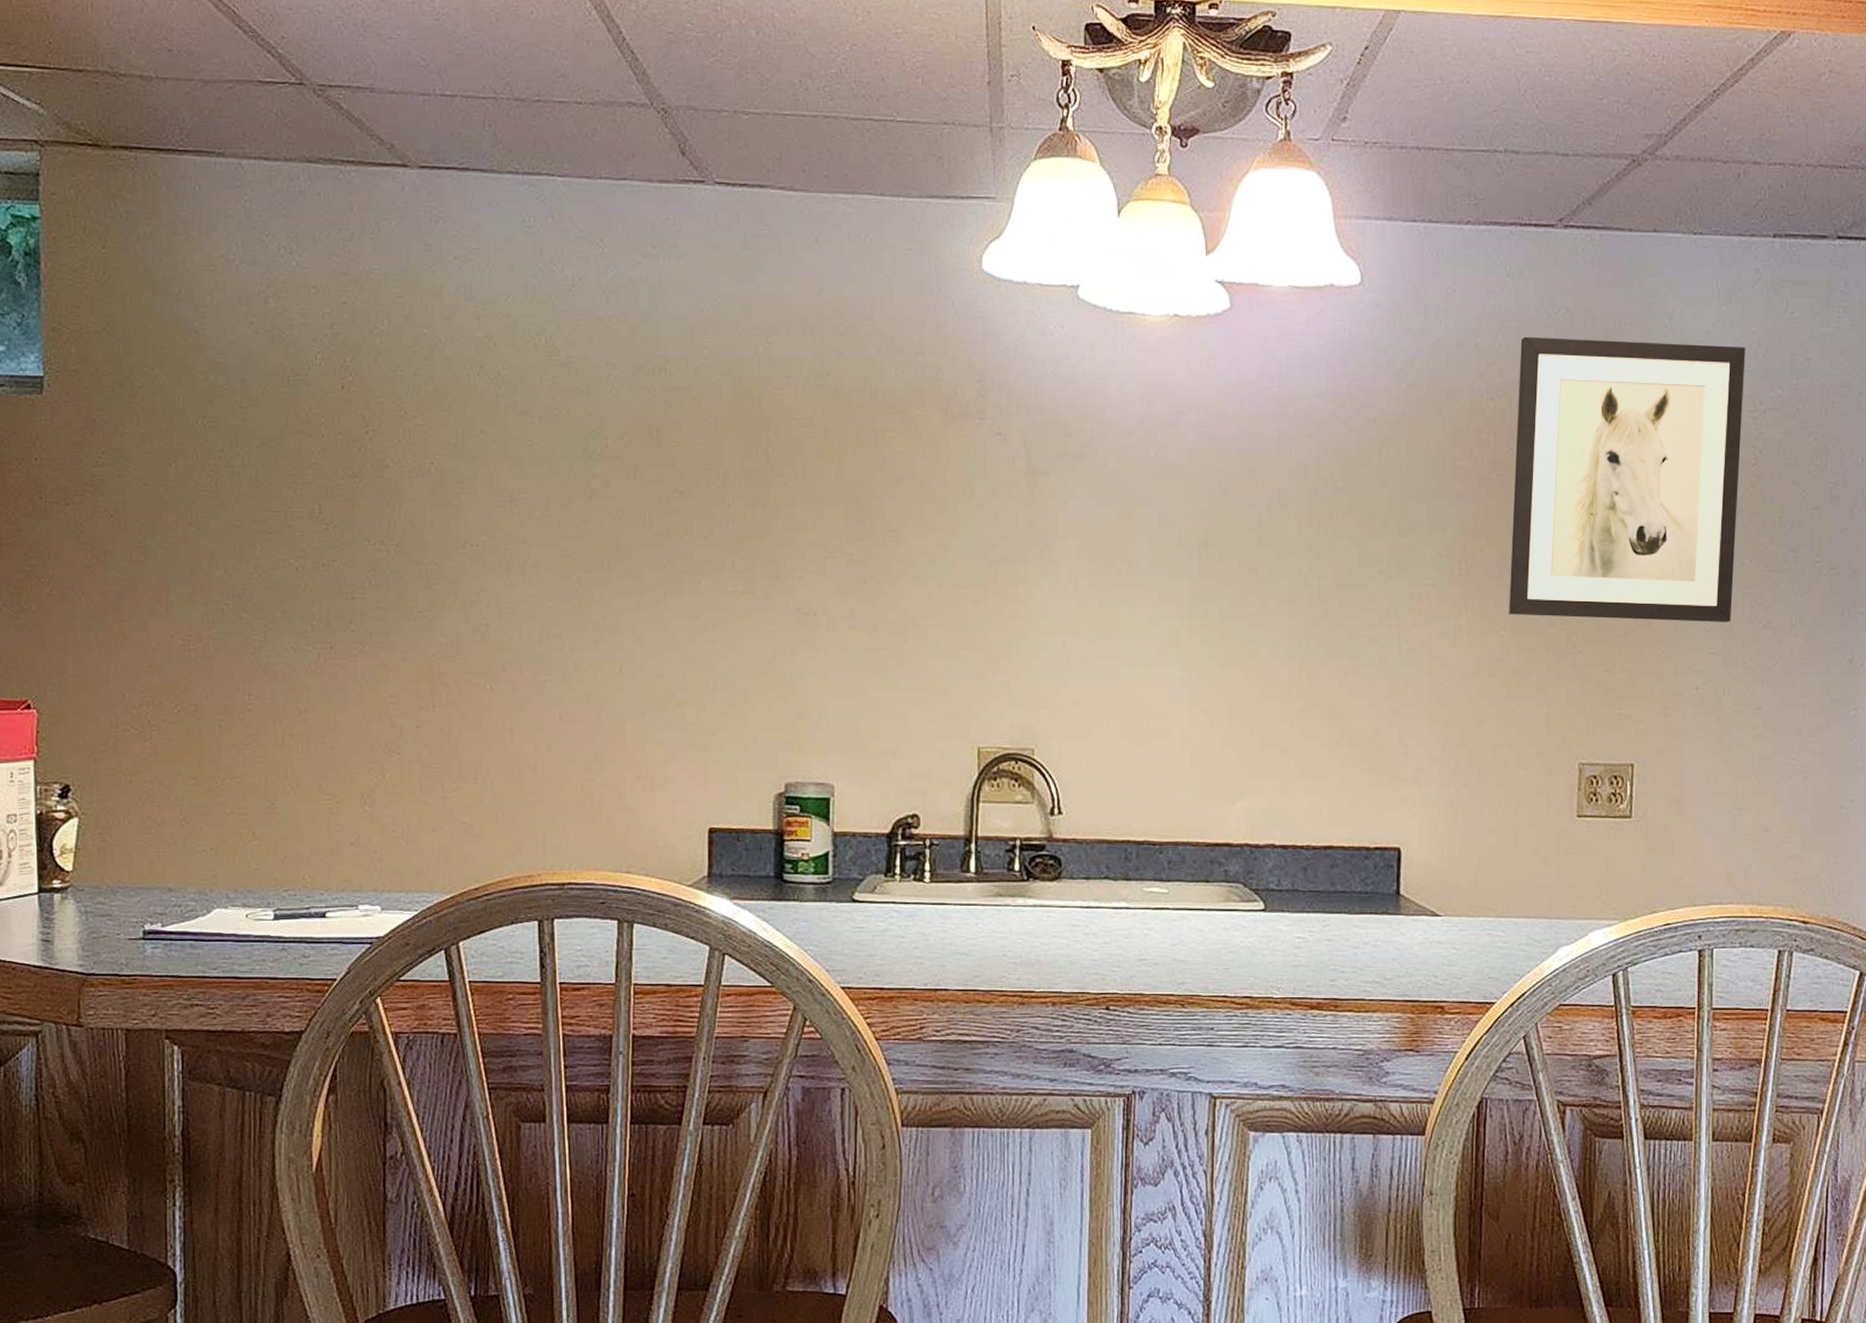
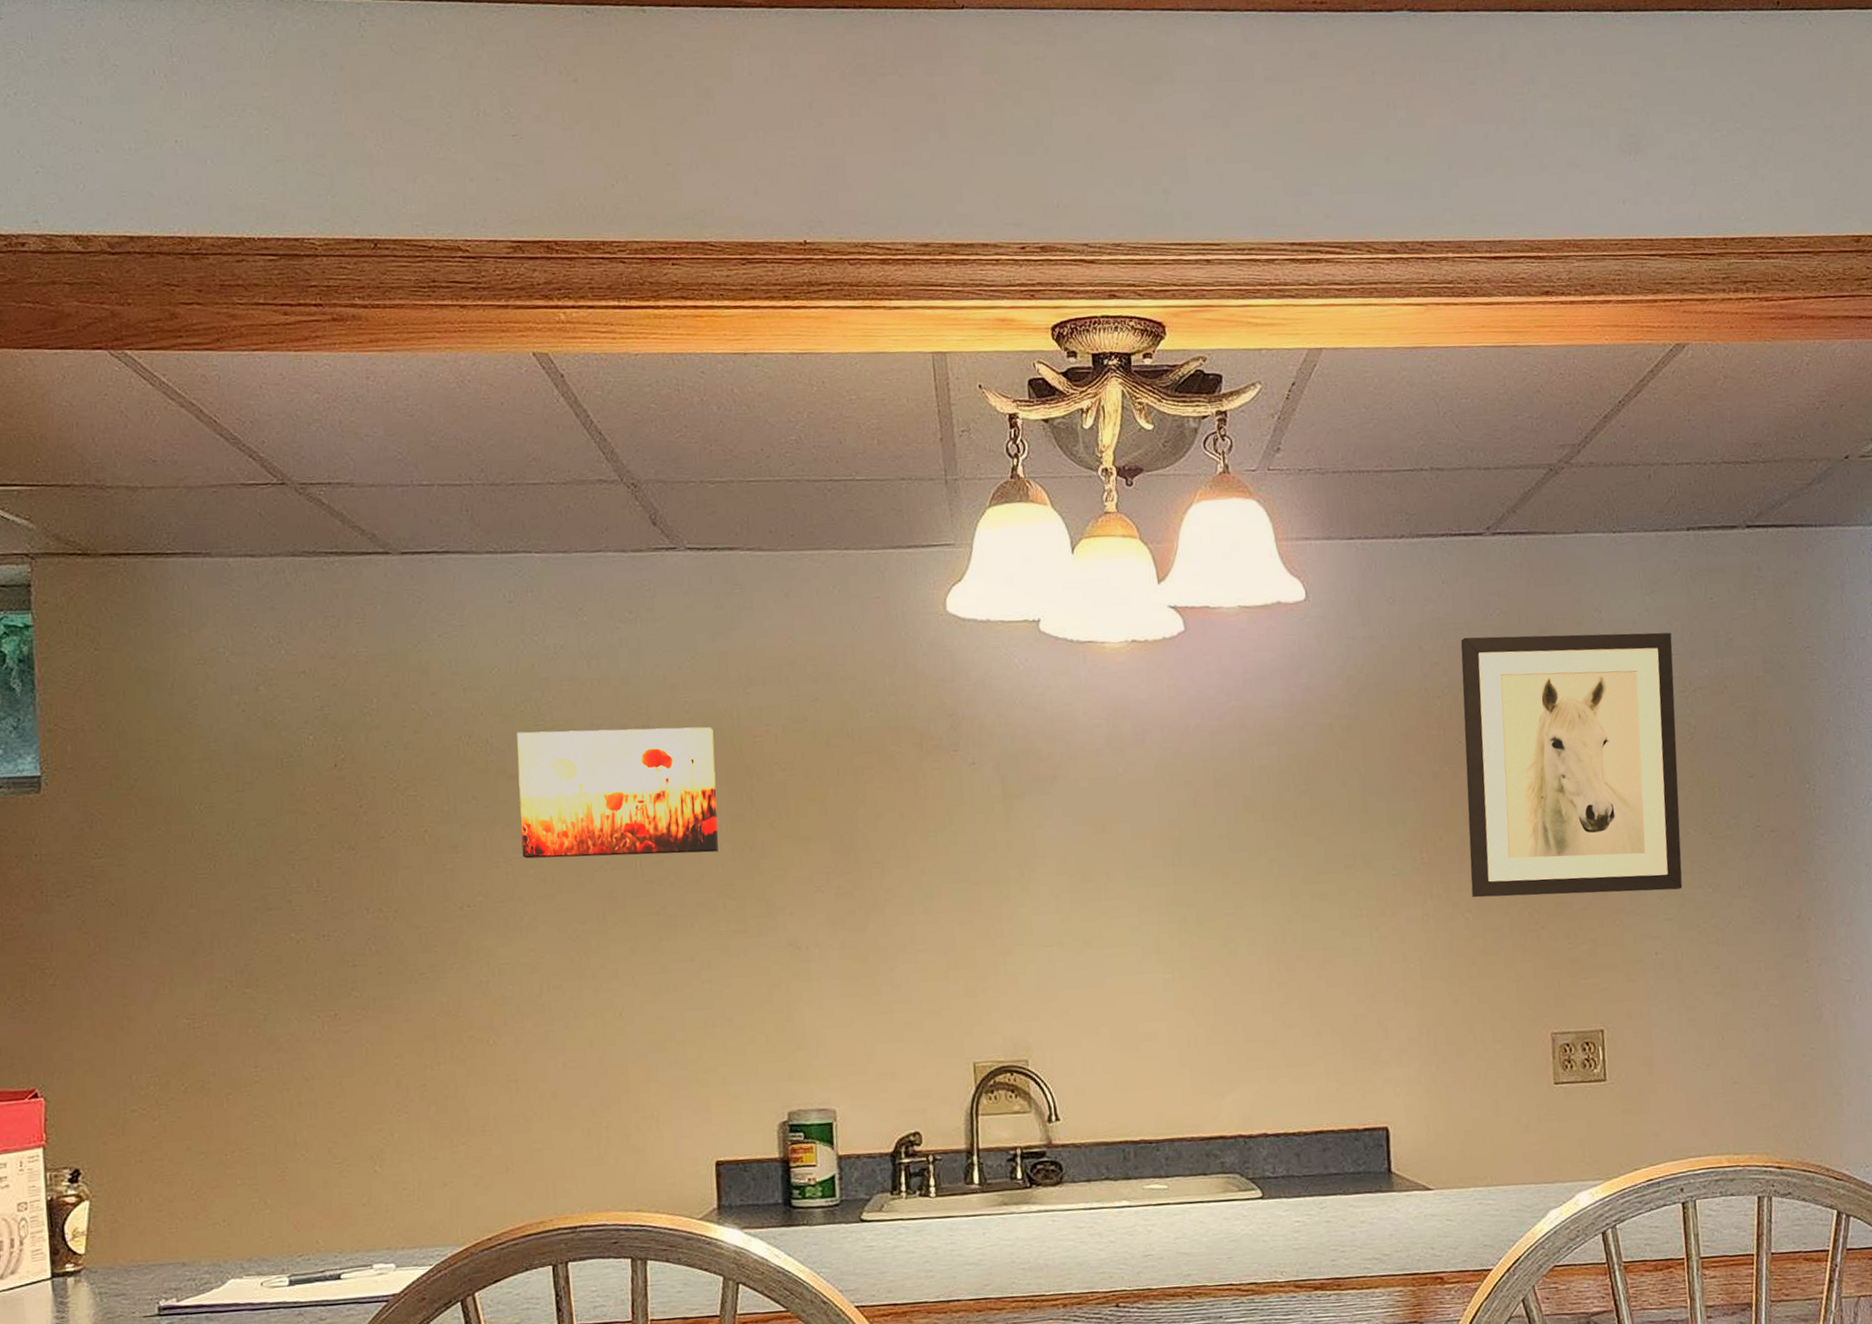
wall art: none [528,366,732,507] -> present [517,727,719,859]

